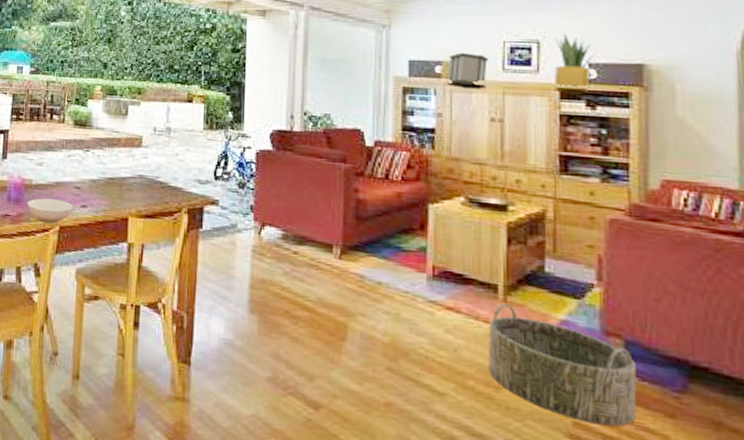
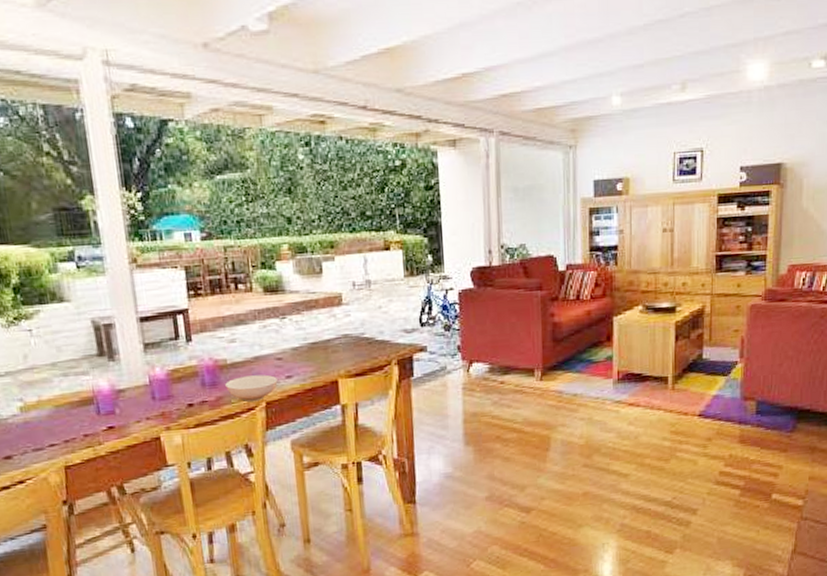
decorative box: present [445,52,489,89] -> none [626,167,662,203]
basket: present [488,303,637,427] -> none [660,390,763,470]
planter: present [554,34,597,94] -> none [714,140,747,198]

